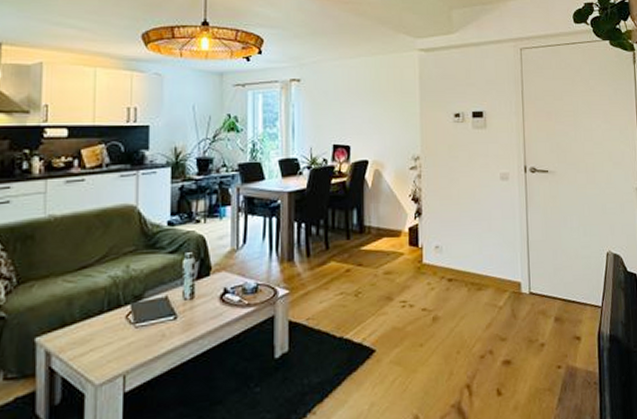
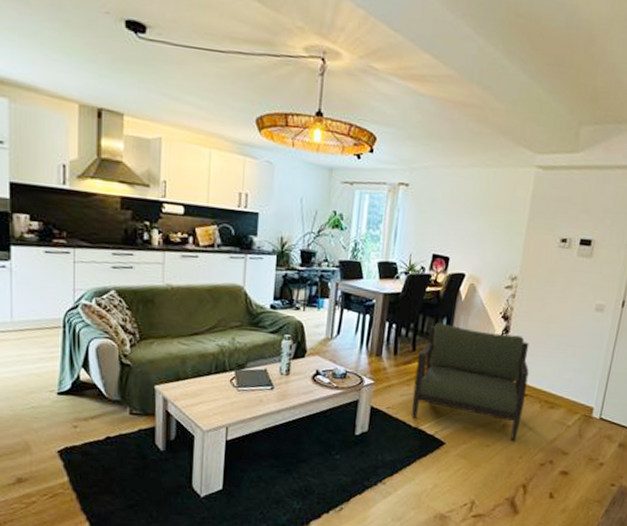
armchair: none [332,215,451,334] -> present [411,323,530,441]

